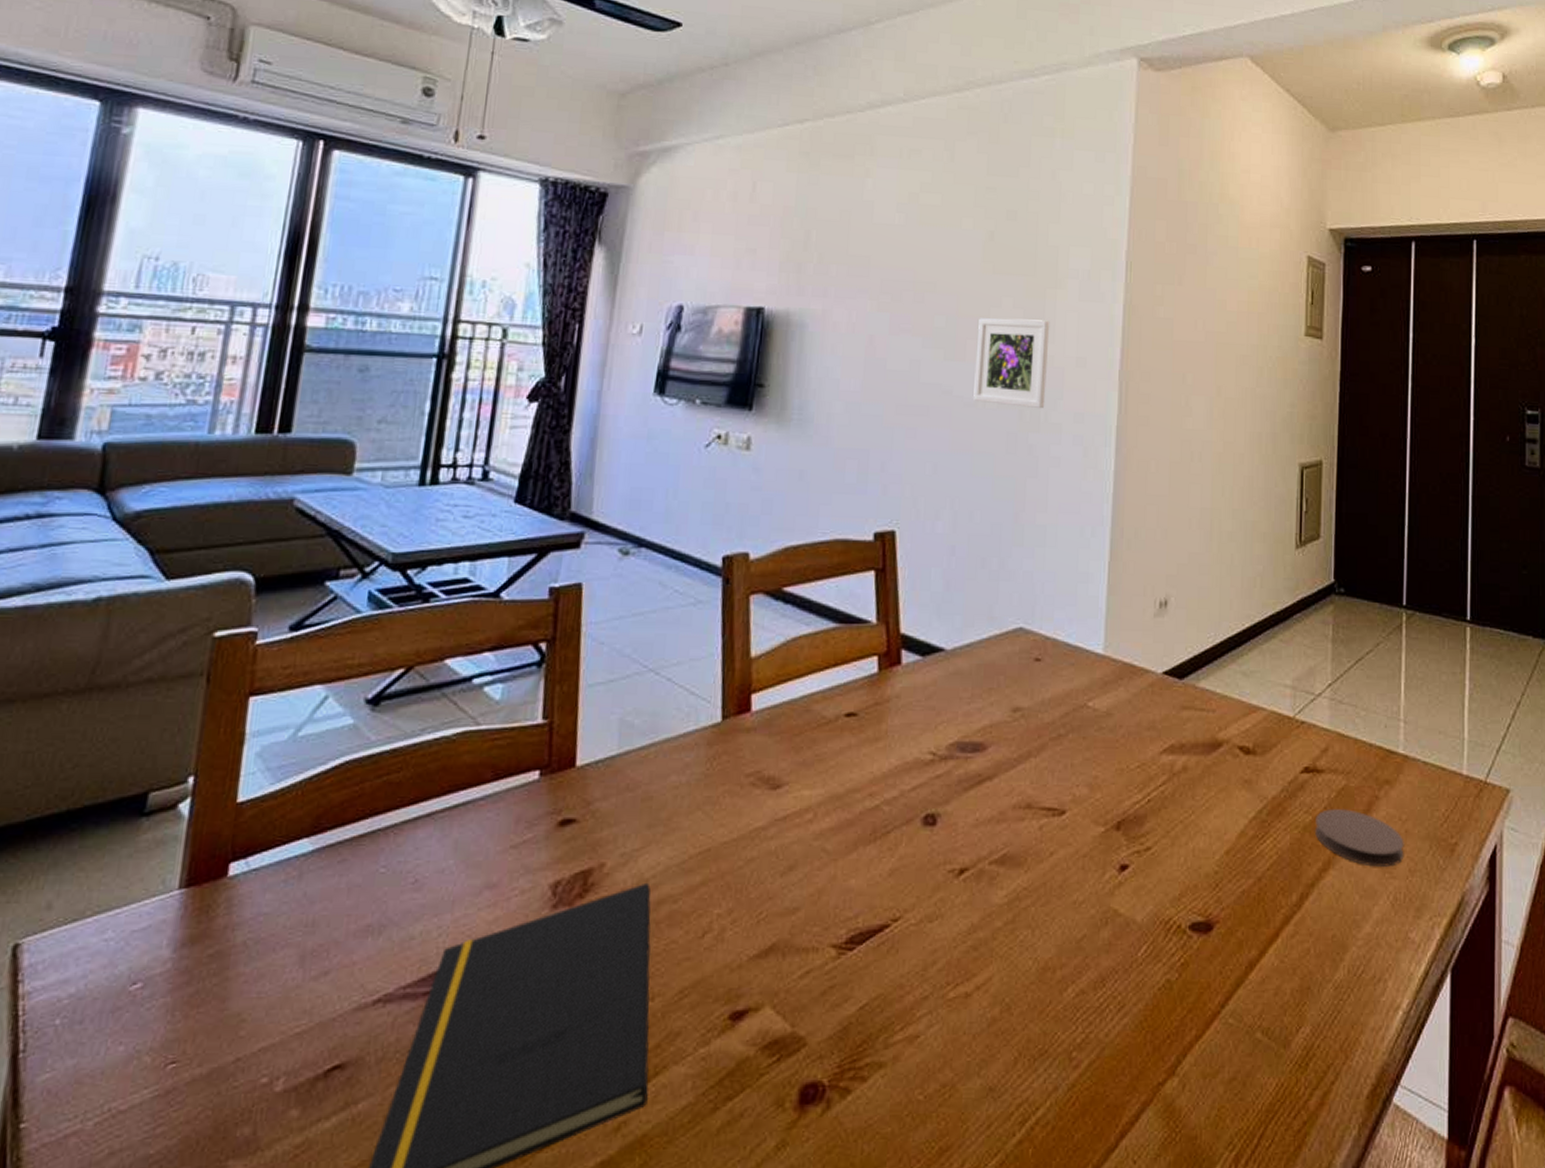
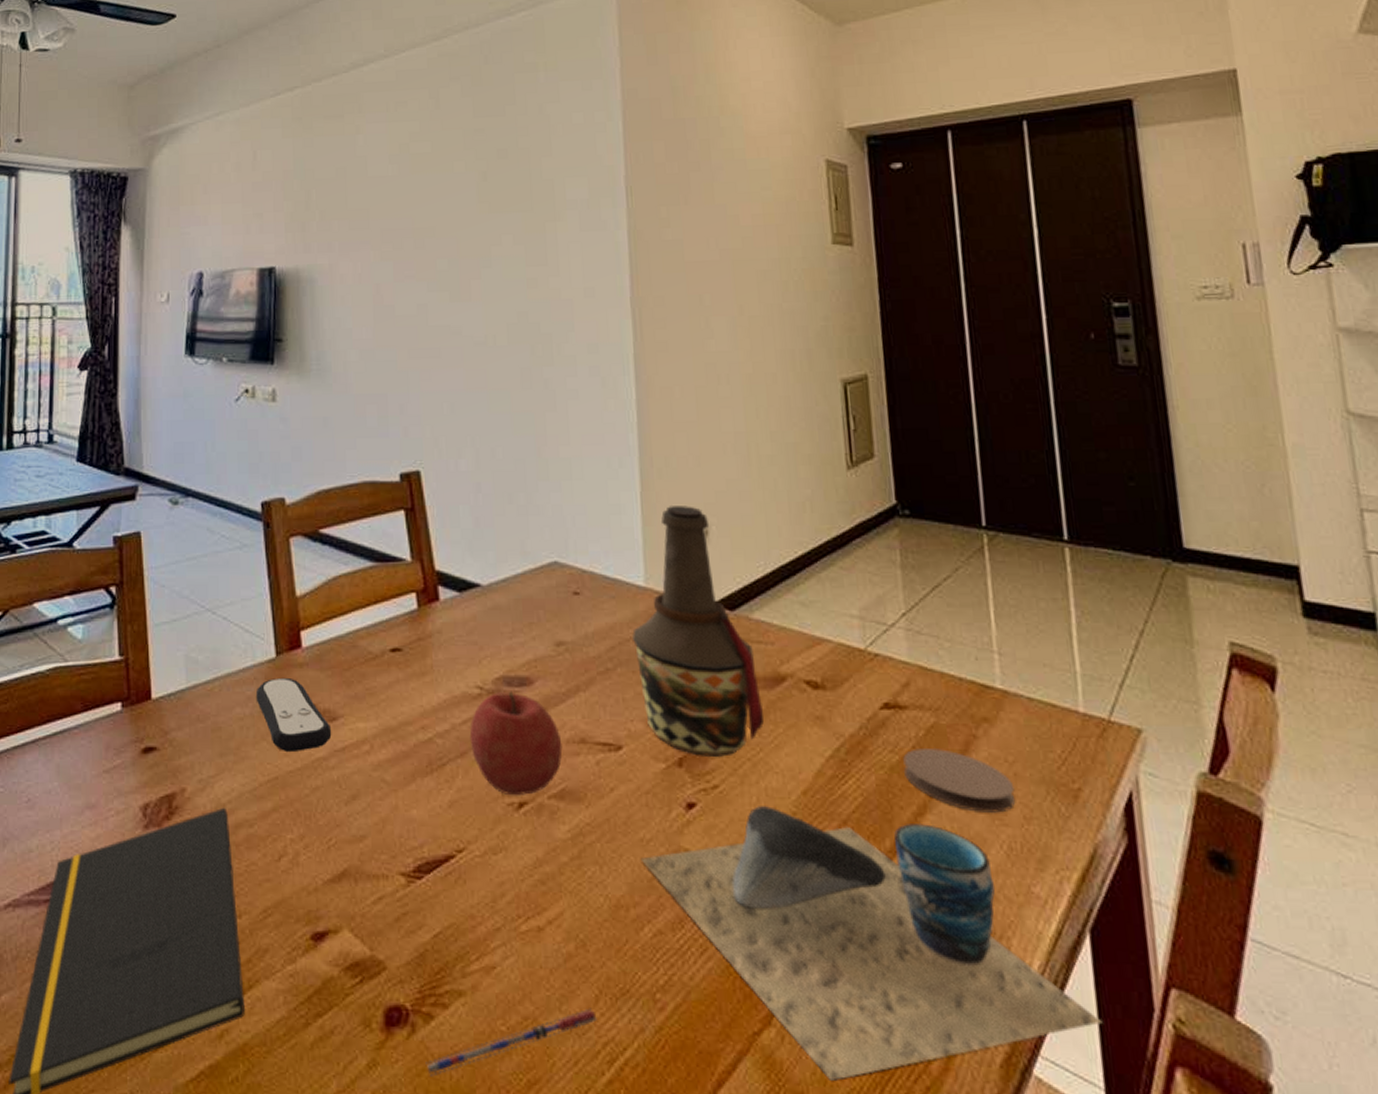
remote control: none [694,743,774,821] -> present [255,677,332,751]
pen: none [837,1070,1014,1153] -> present [425,1008,597,1077]
fruit: none [917,757,1009,863] -> present [469,691,563,796]
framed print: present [973,318,1050,408] -> none [481,254,557,342]
cup: none [1073,866,1453,1123] -> present [642,806,1103,1081]
bottle: none [1087,576,1200,820] -> present [632,506,765,757]

